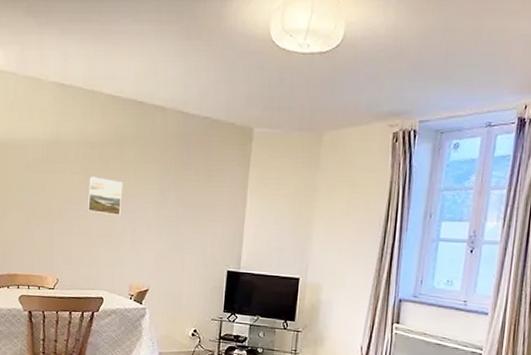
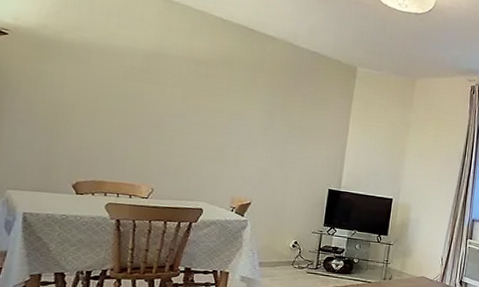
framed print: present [87,176,123,216] -> none [189,91,230,132]

